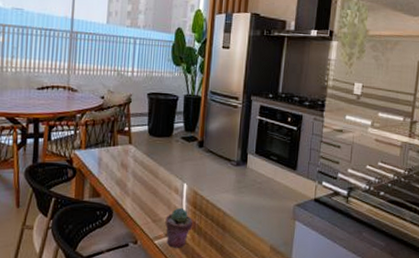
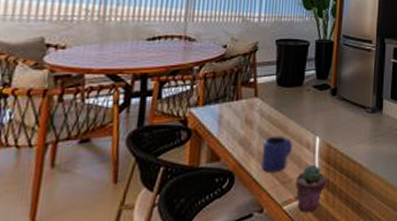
mug: none [135,179,163,211] -> present [261,135,292,172]

